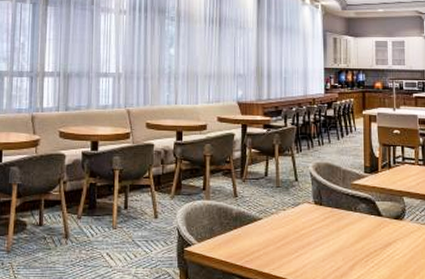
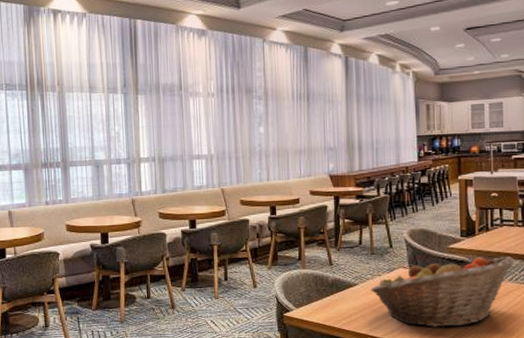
fruit basket: none [275,194,416,268] -> present [371,255,515,327]

